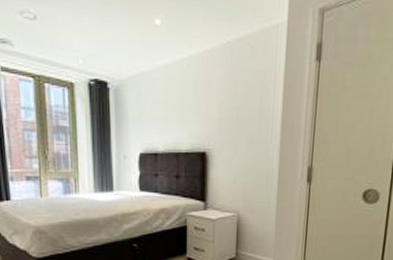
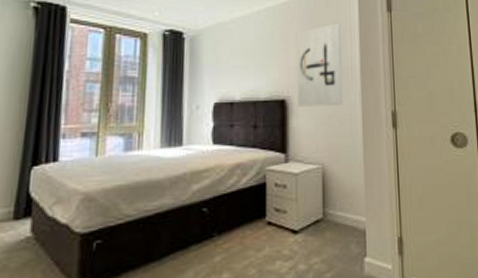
wall art: none [217,74,265,160] -> present [296,23,343,107]

